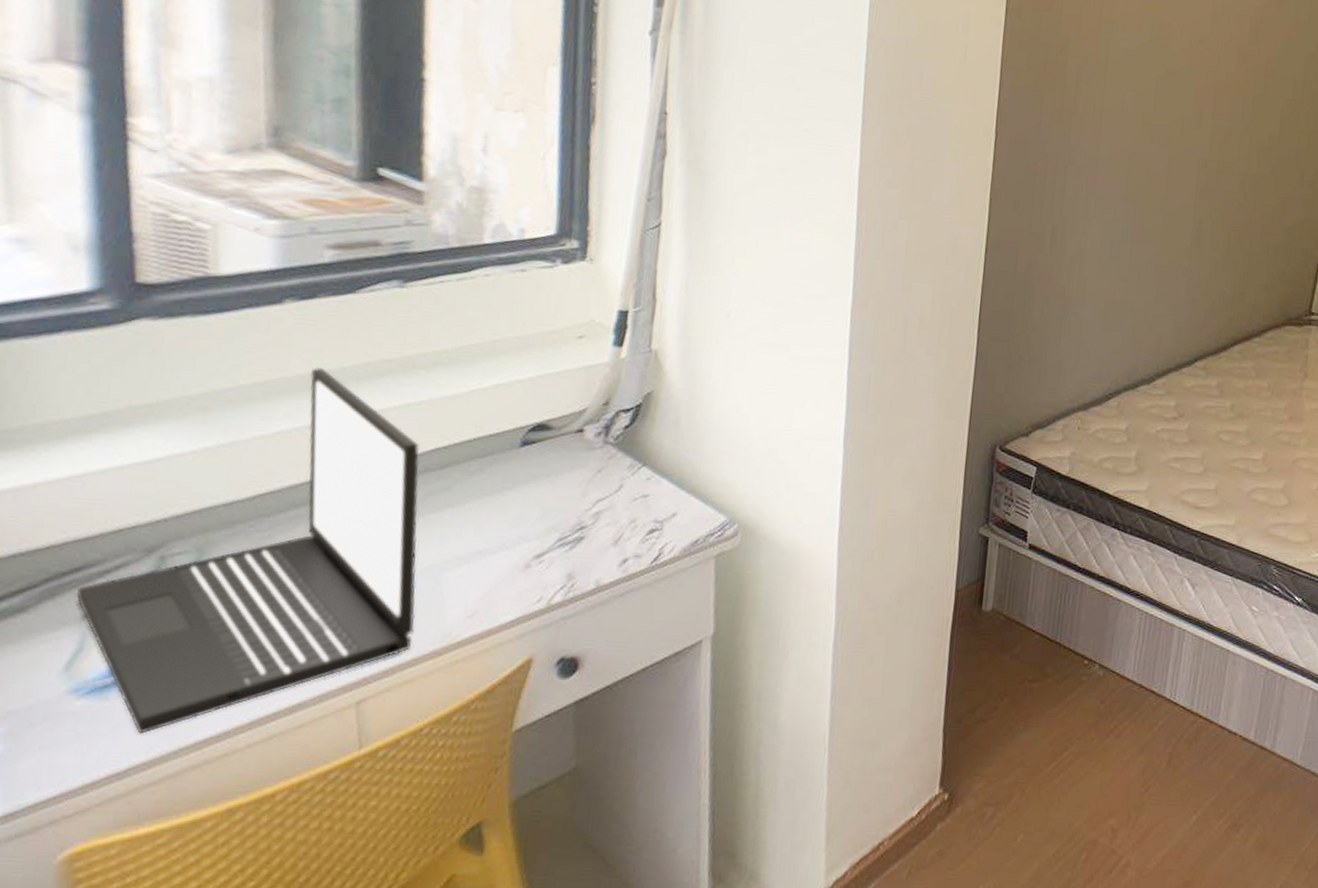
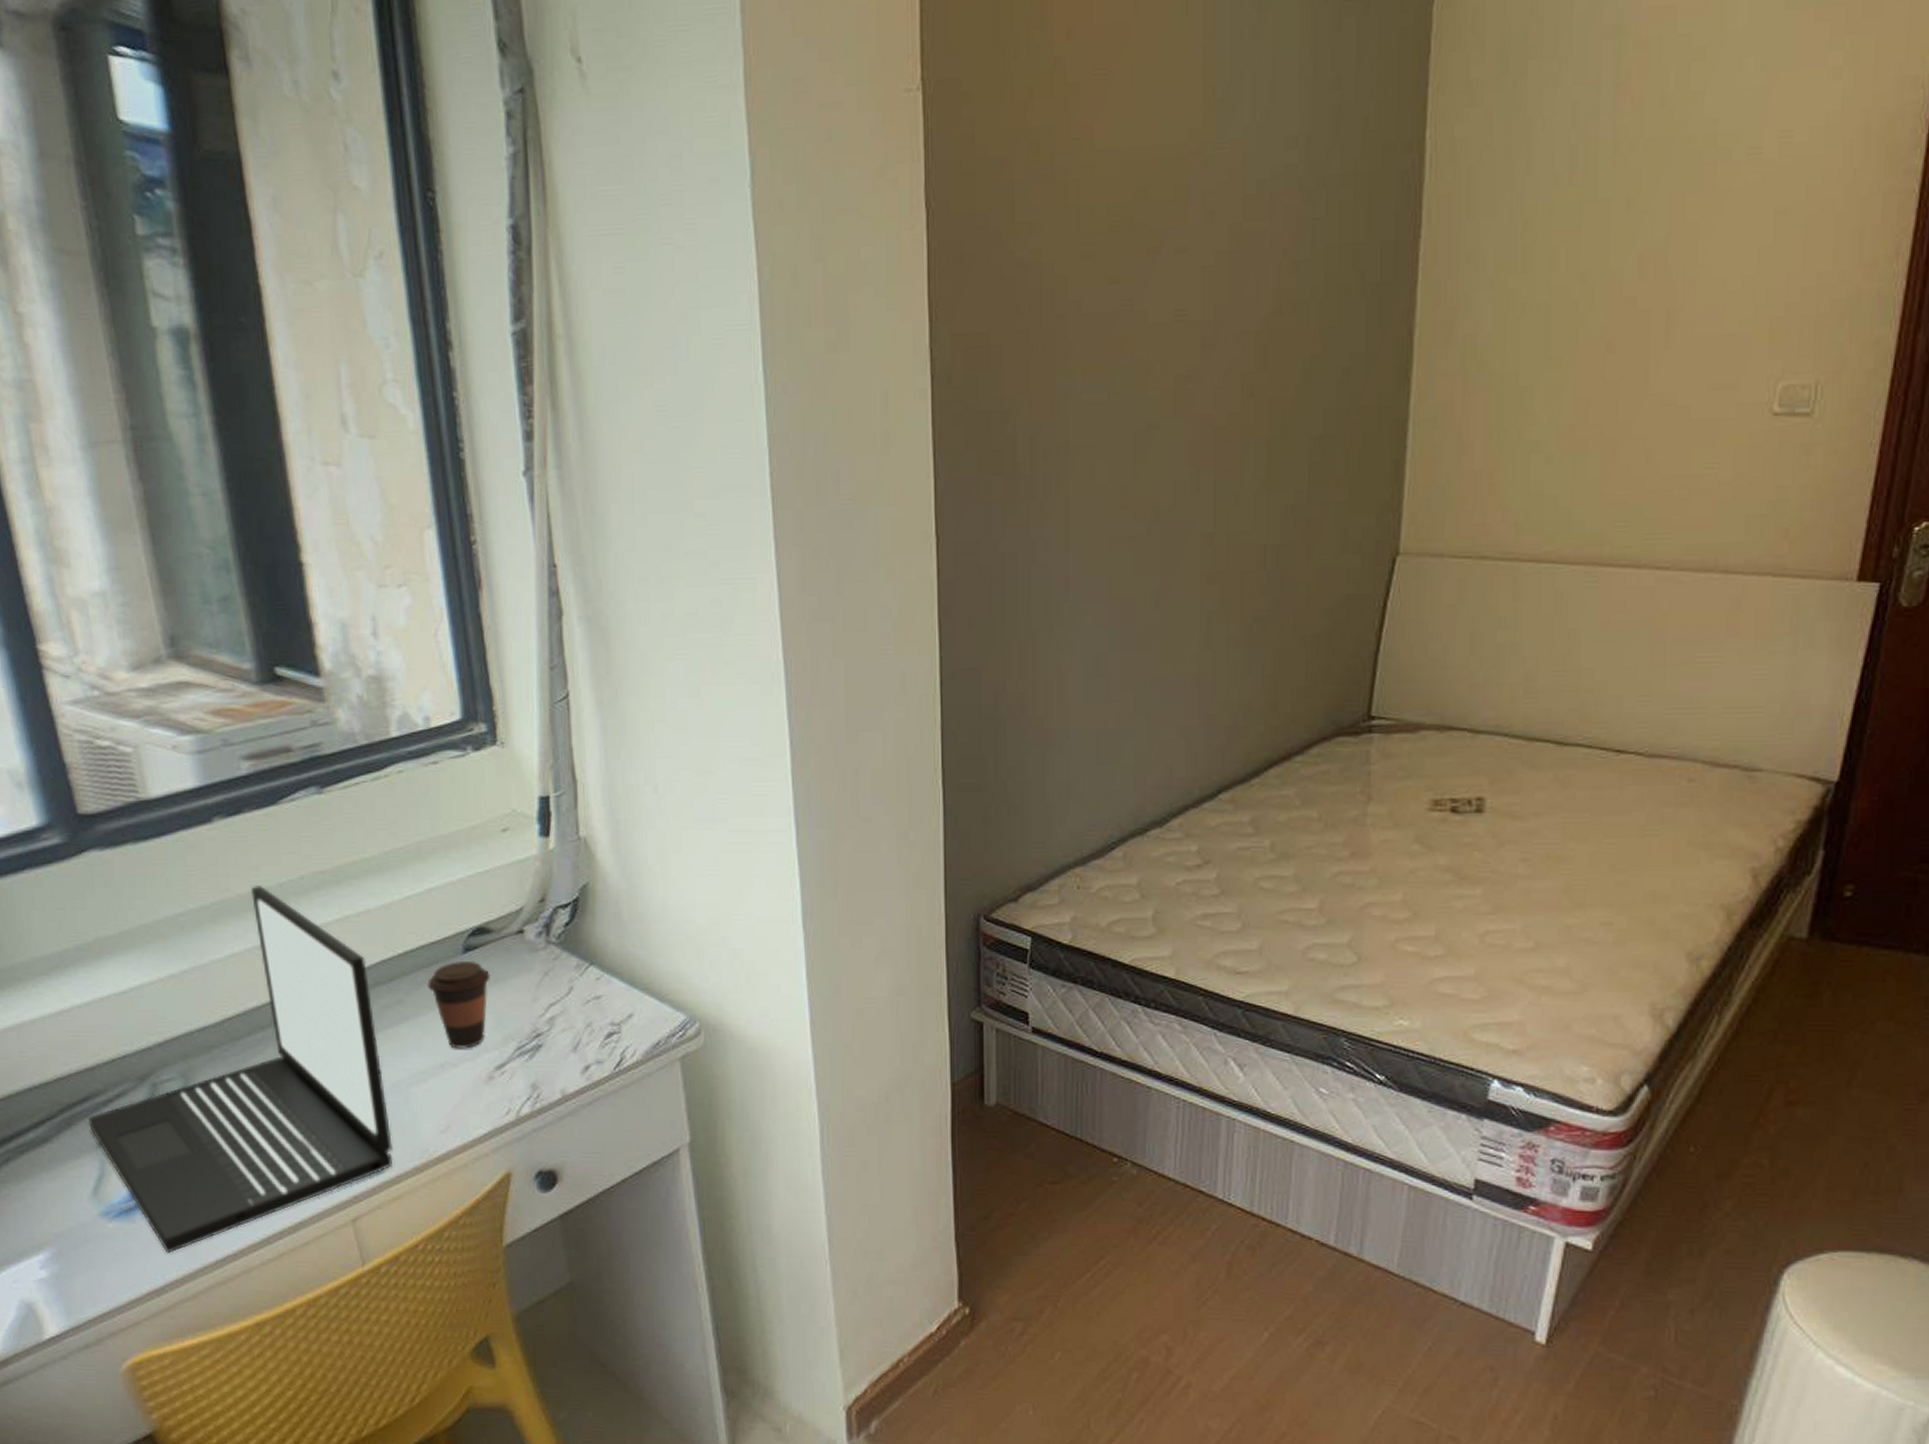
coffee cup: none [478,454,544,537] -> present [426,960,491,1049]

